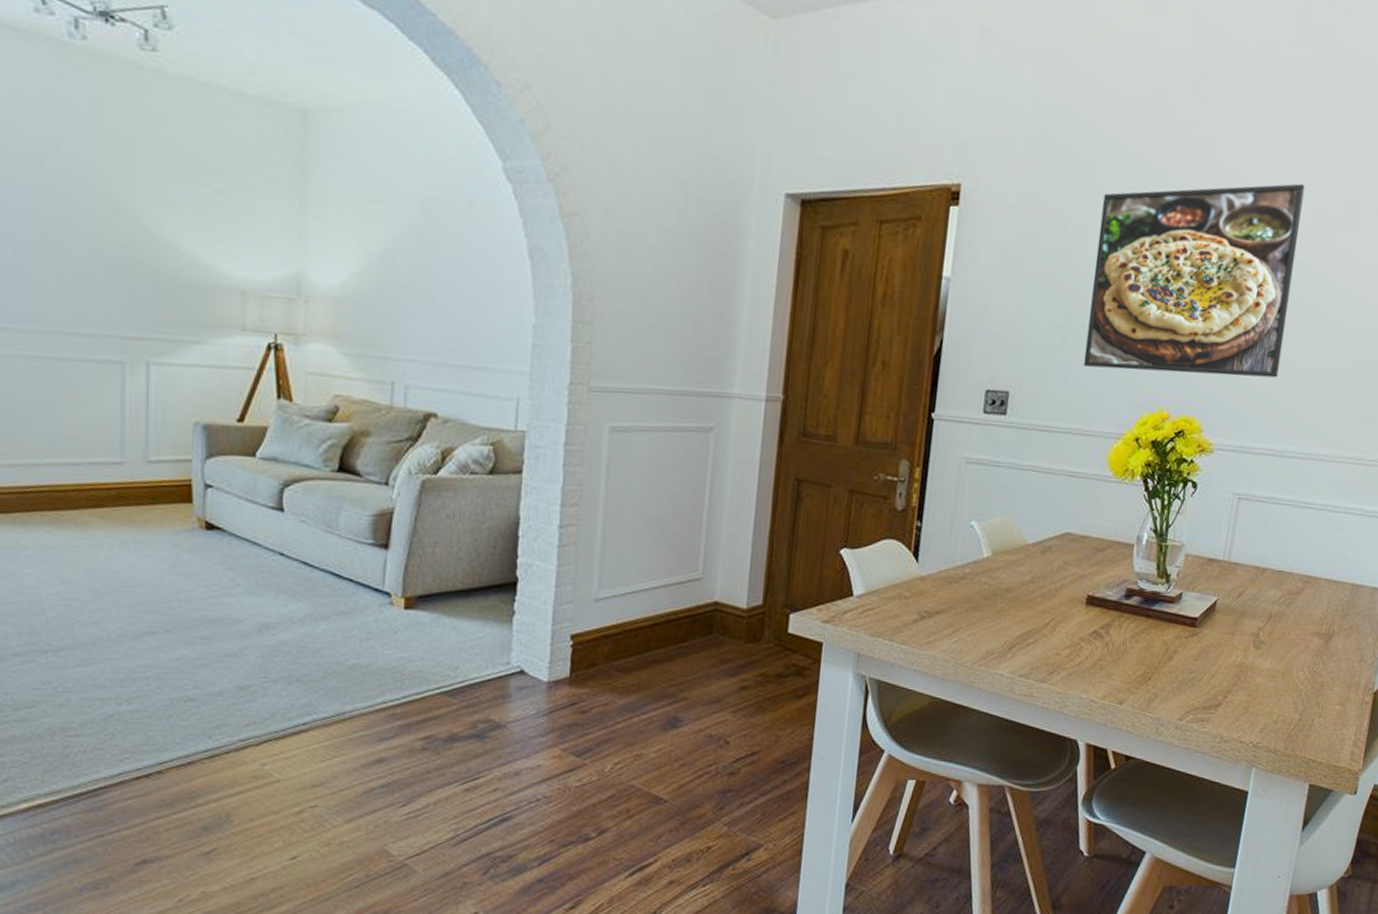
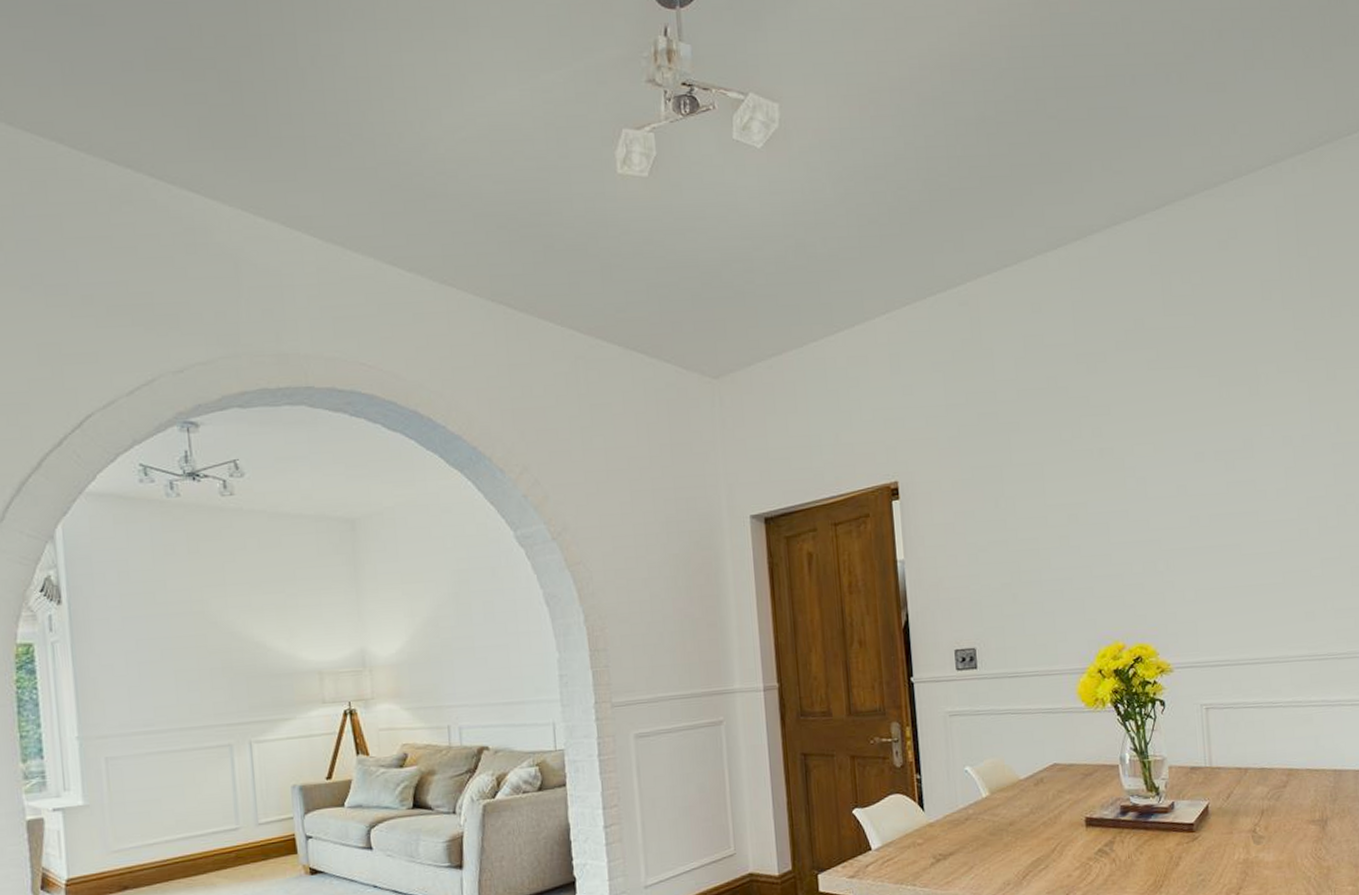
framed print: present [1083,183,1305,378] -> none [1024,428,1216,615]

